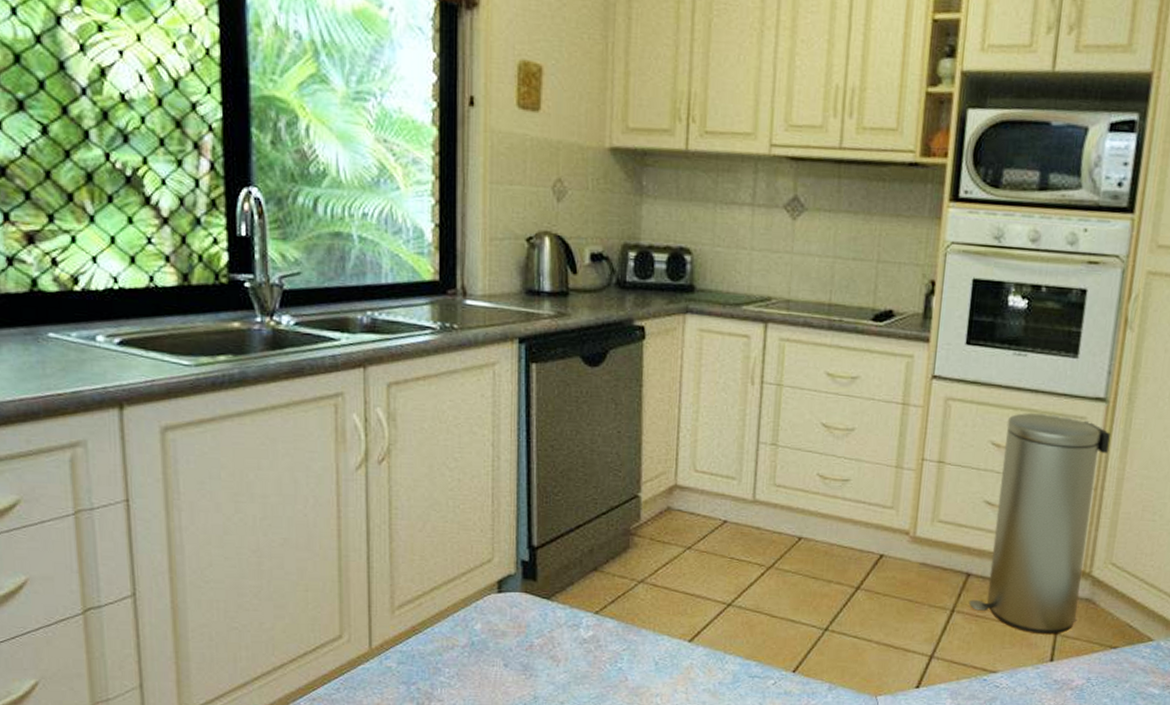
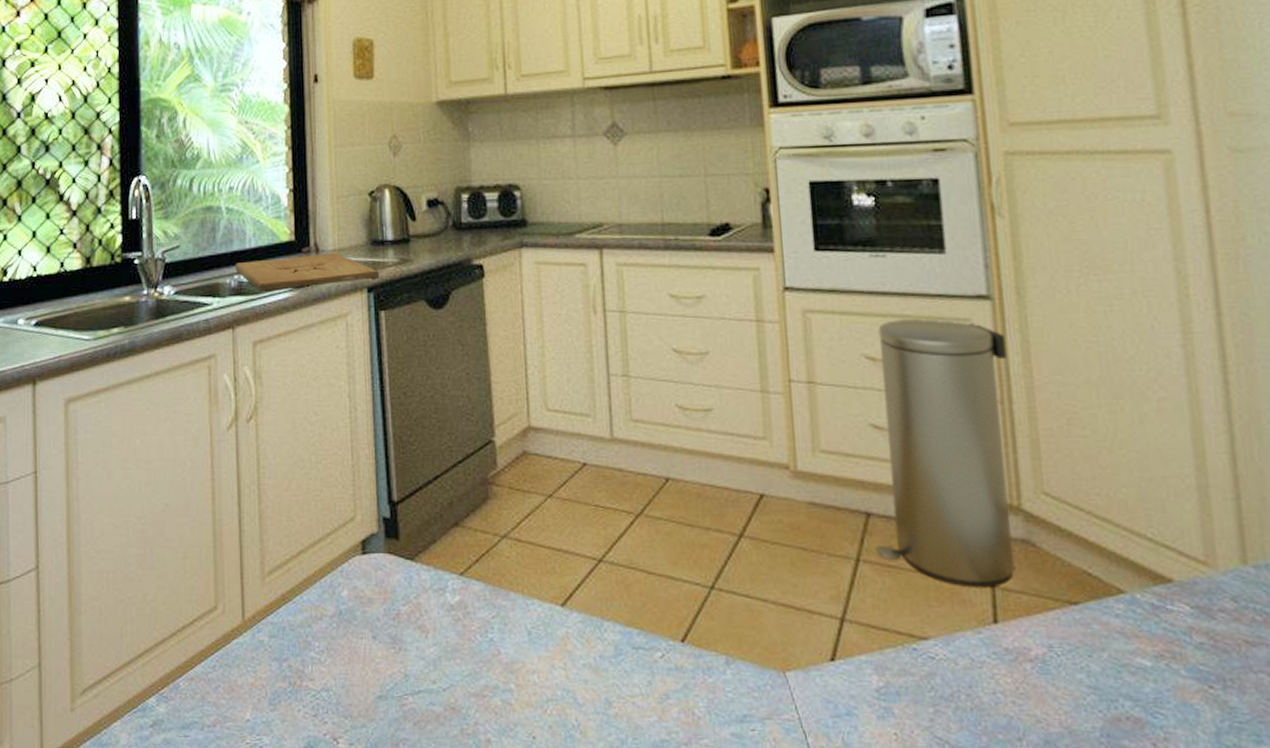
cutting board: none [368,297,533,332] -> present [235,252,380,292]

